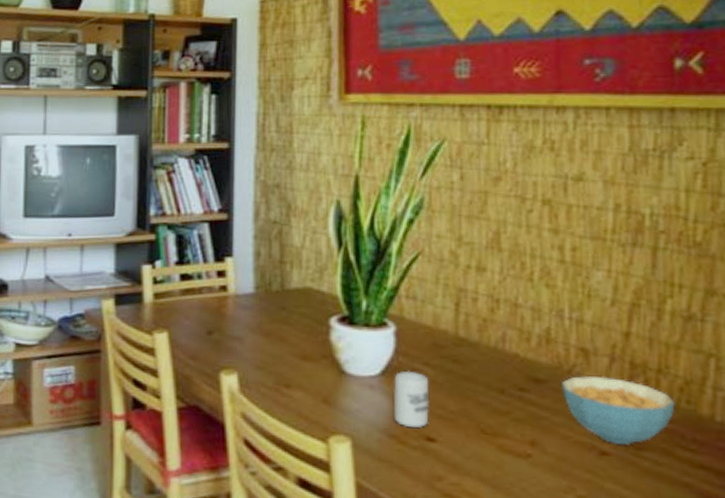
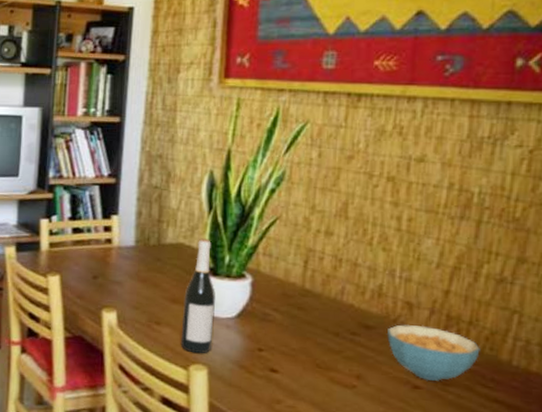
wine bottle: none [315,280,355,422] -> present [180,238,215,354]
cup: present [393,370,430,428] -> none [244,314,277,361]

